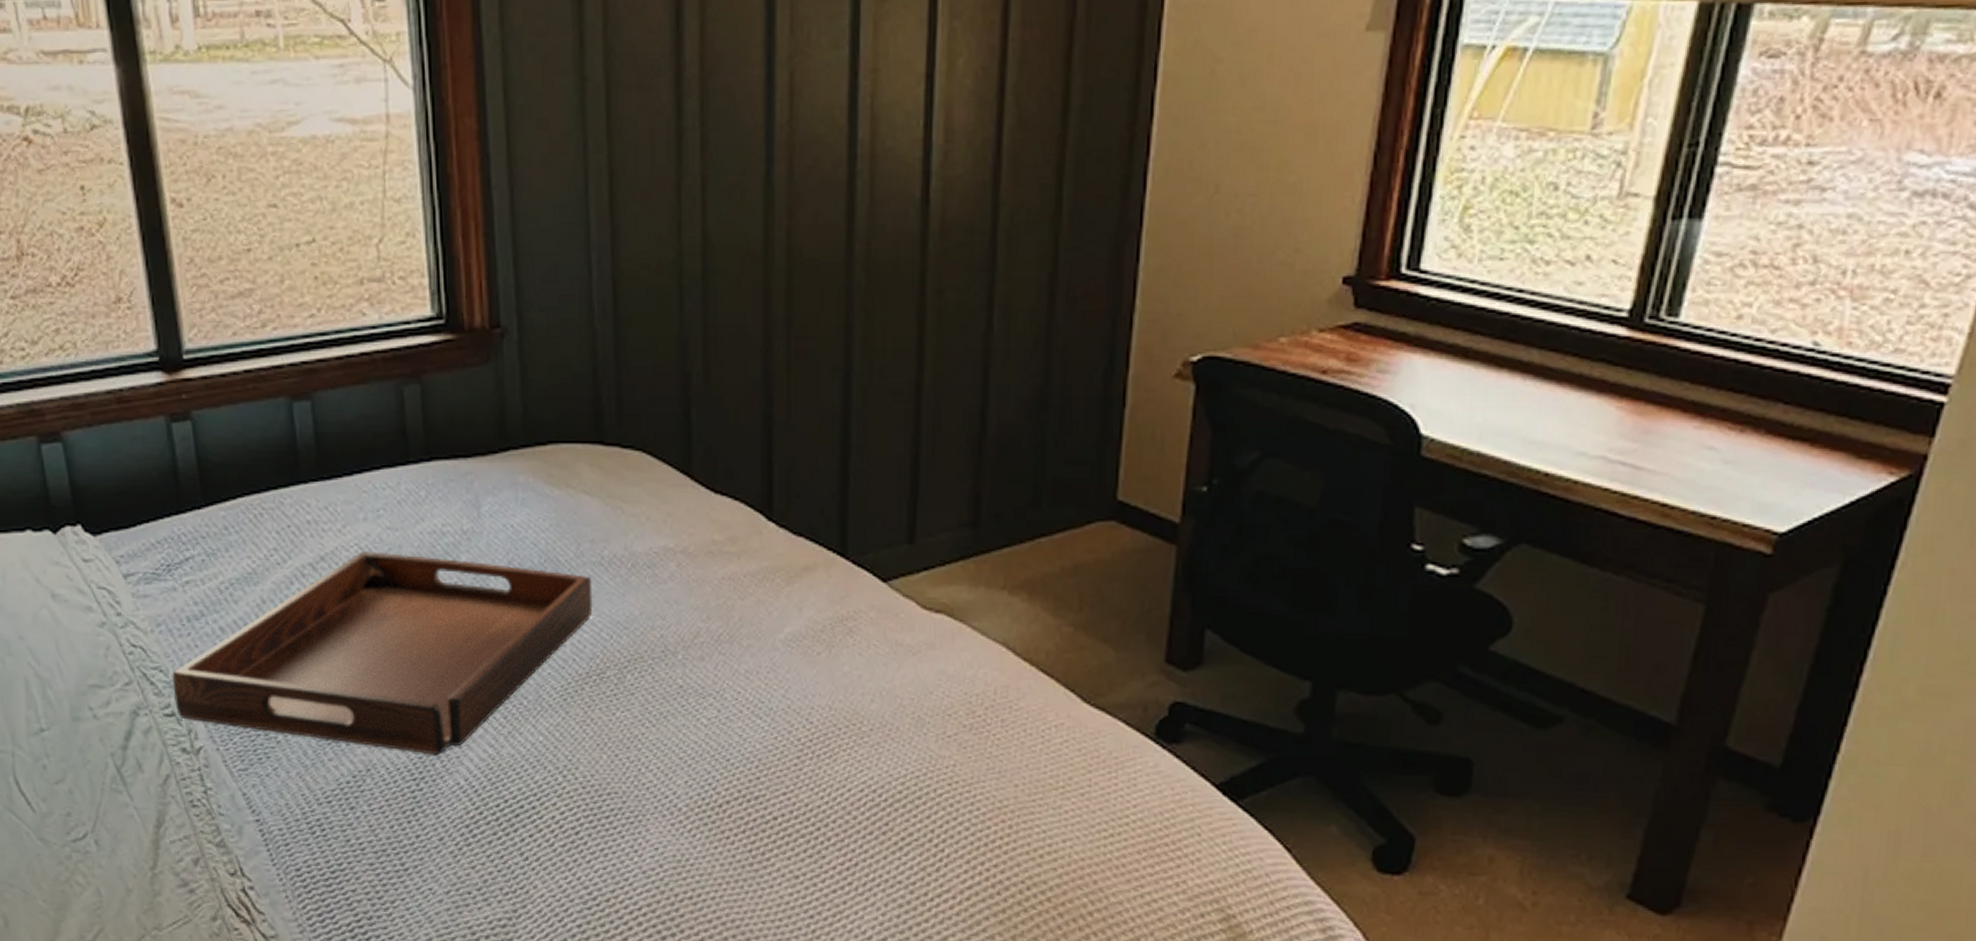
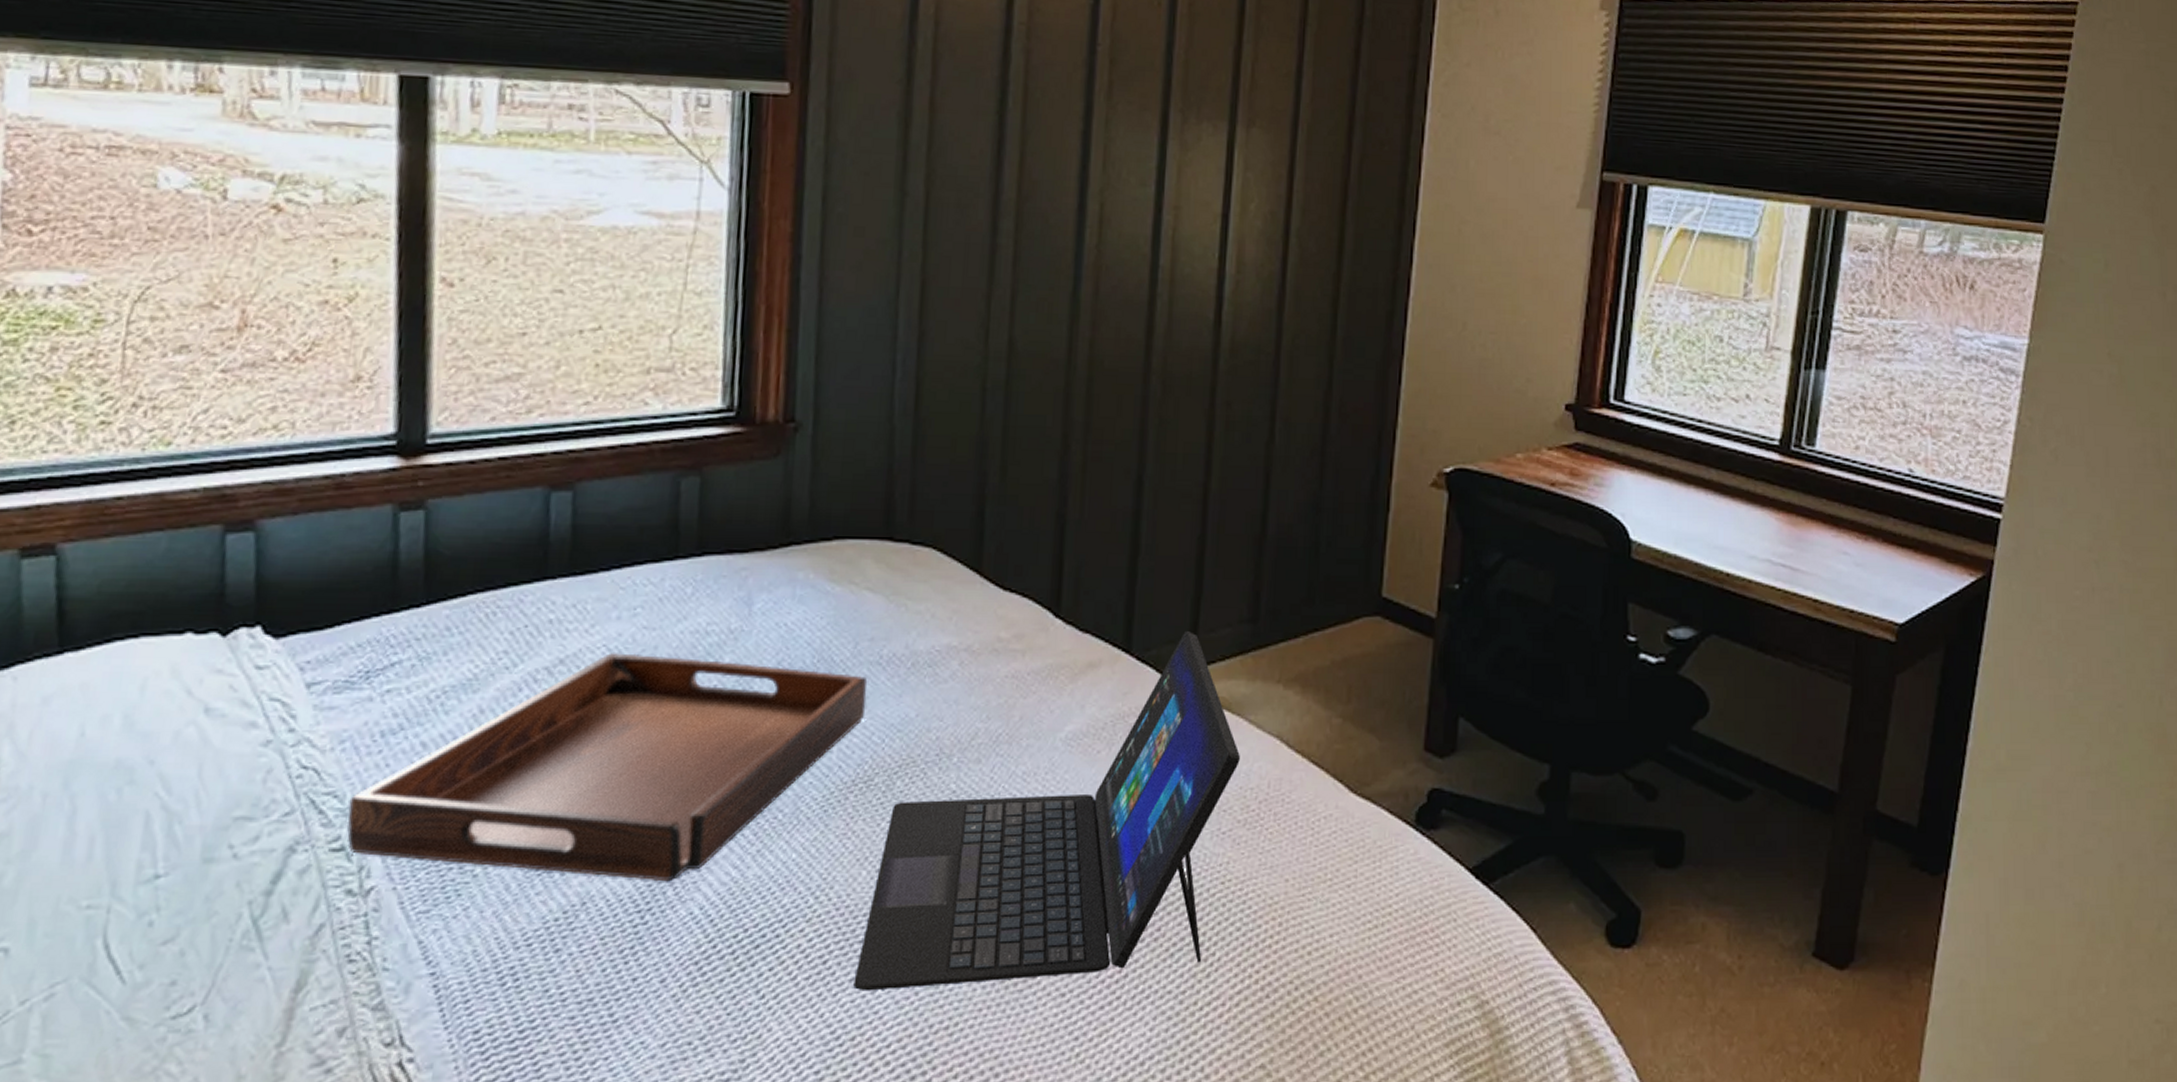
laptop: none [604,536,964,861] -> present [853,631,1240,990]

